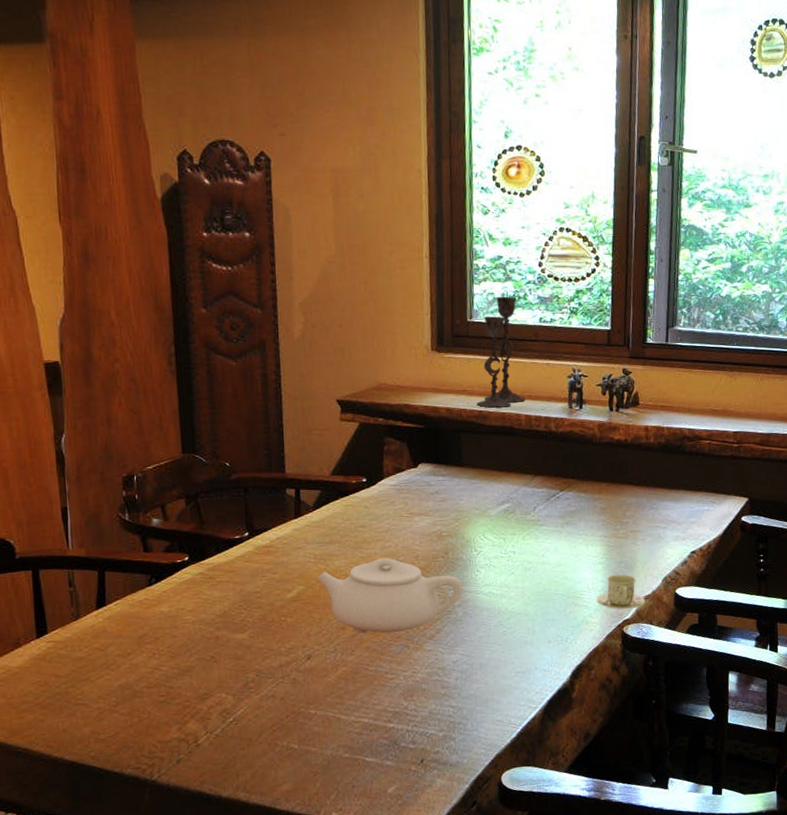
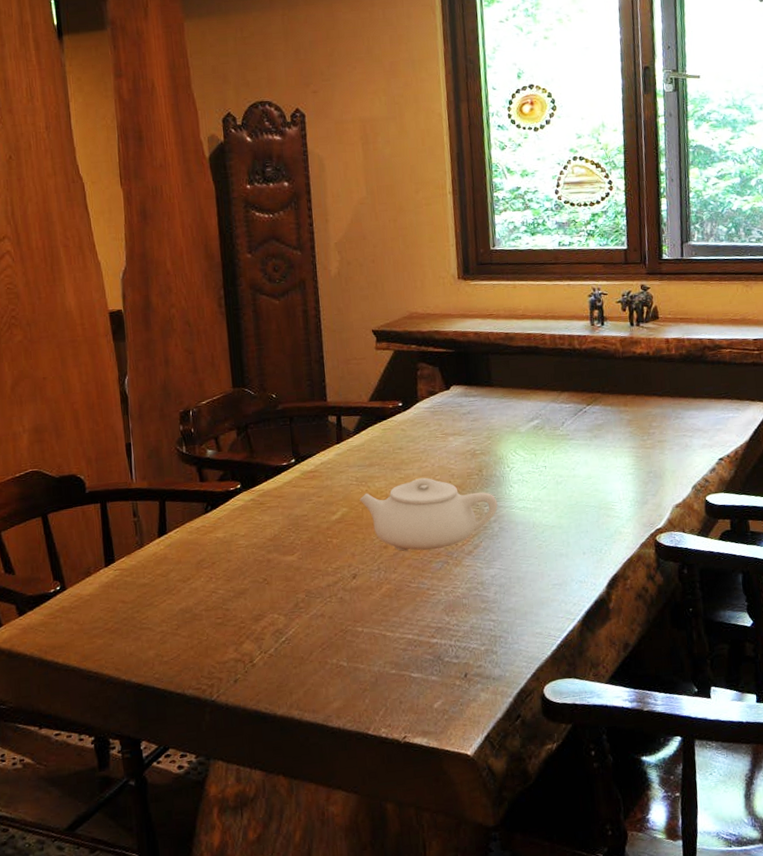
candlestick: present [476,296,526,408] -> none [502,224,549,330]
cup and saucer: present [596,574,646,610] -> none [627,483,677,519]

